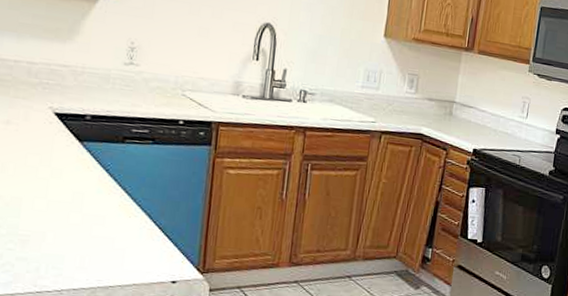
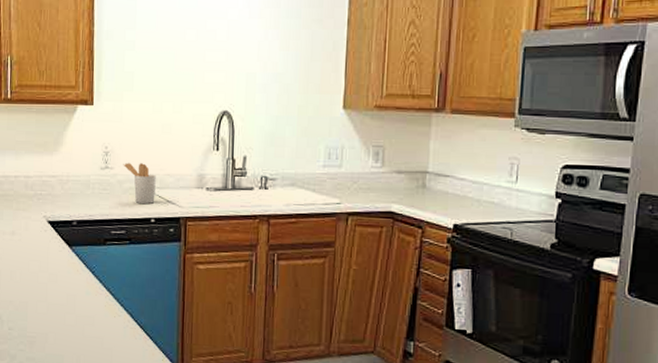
utensil holder: none [151,61,189,105] -> present [123,163,157,204]

